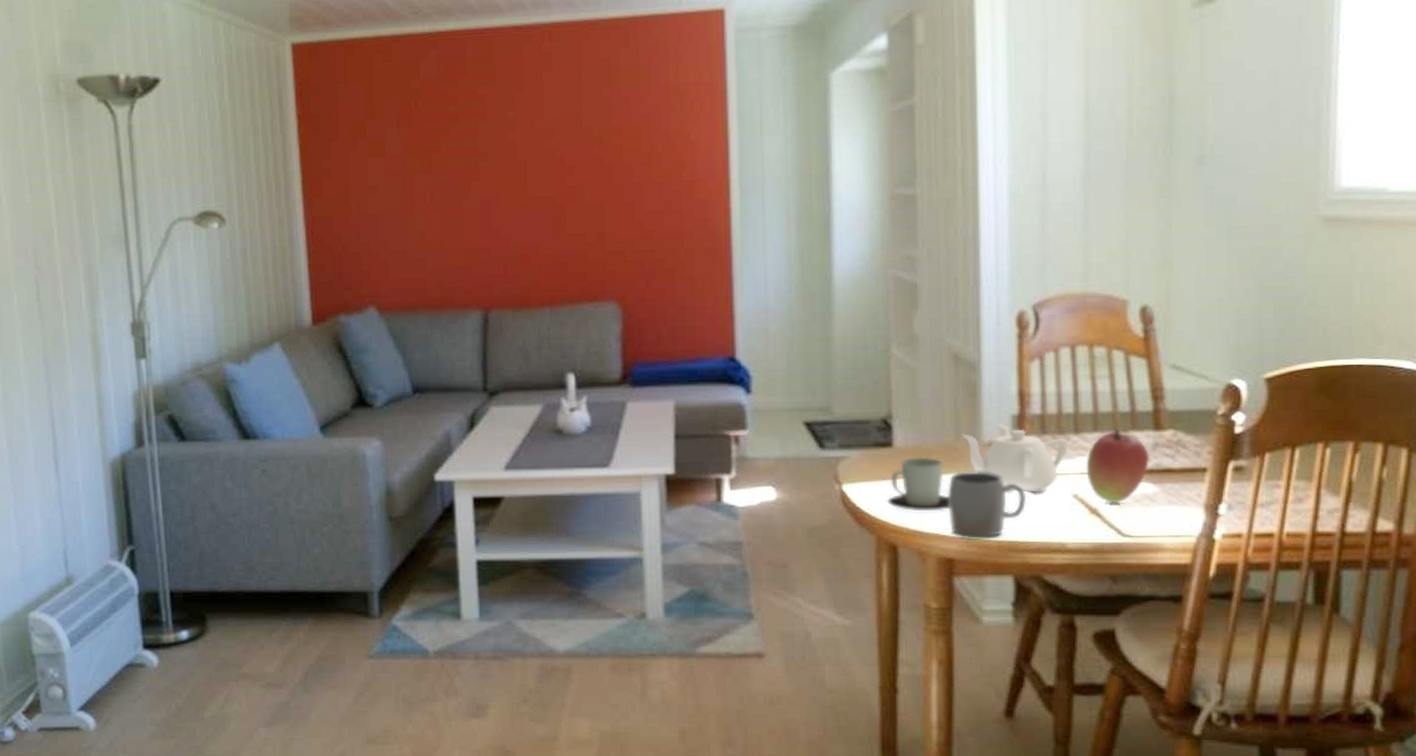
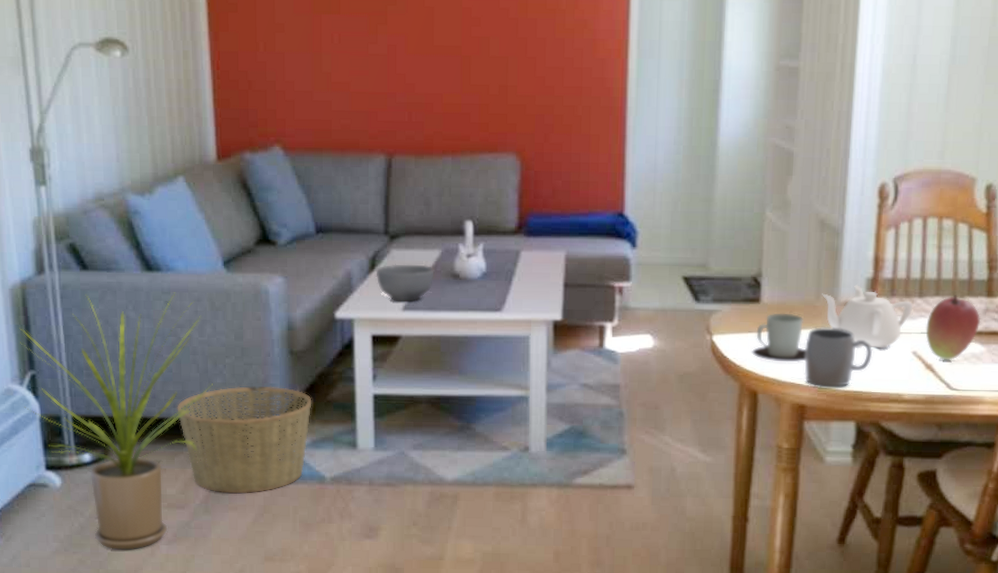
house plant: none [119,460,311,733] -> present [19,292,213,550]
basket: none [274,554,413,671] -> present [177,386,312,494]
bowl: none [475,421,536,461] -> present [376,264,435,302]

